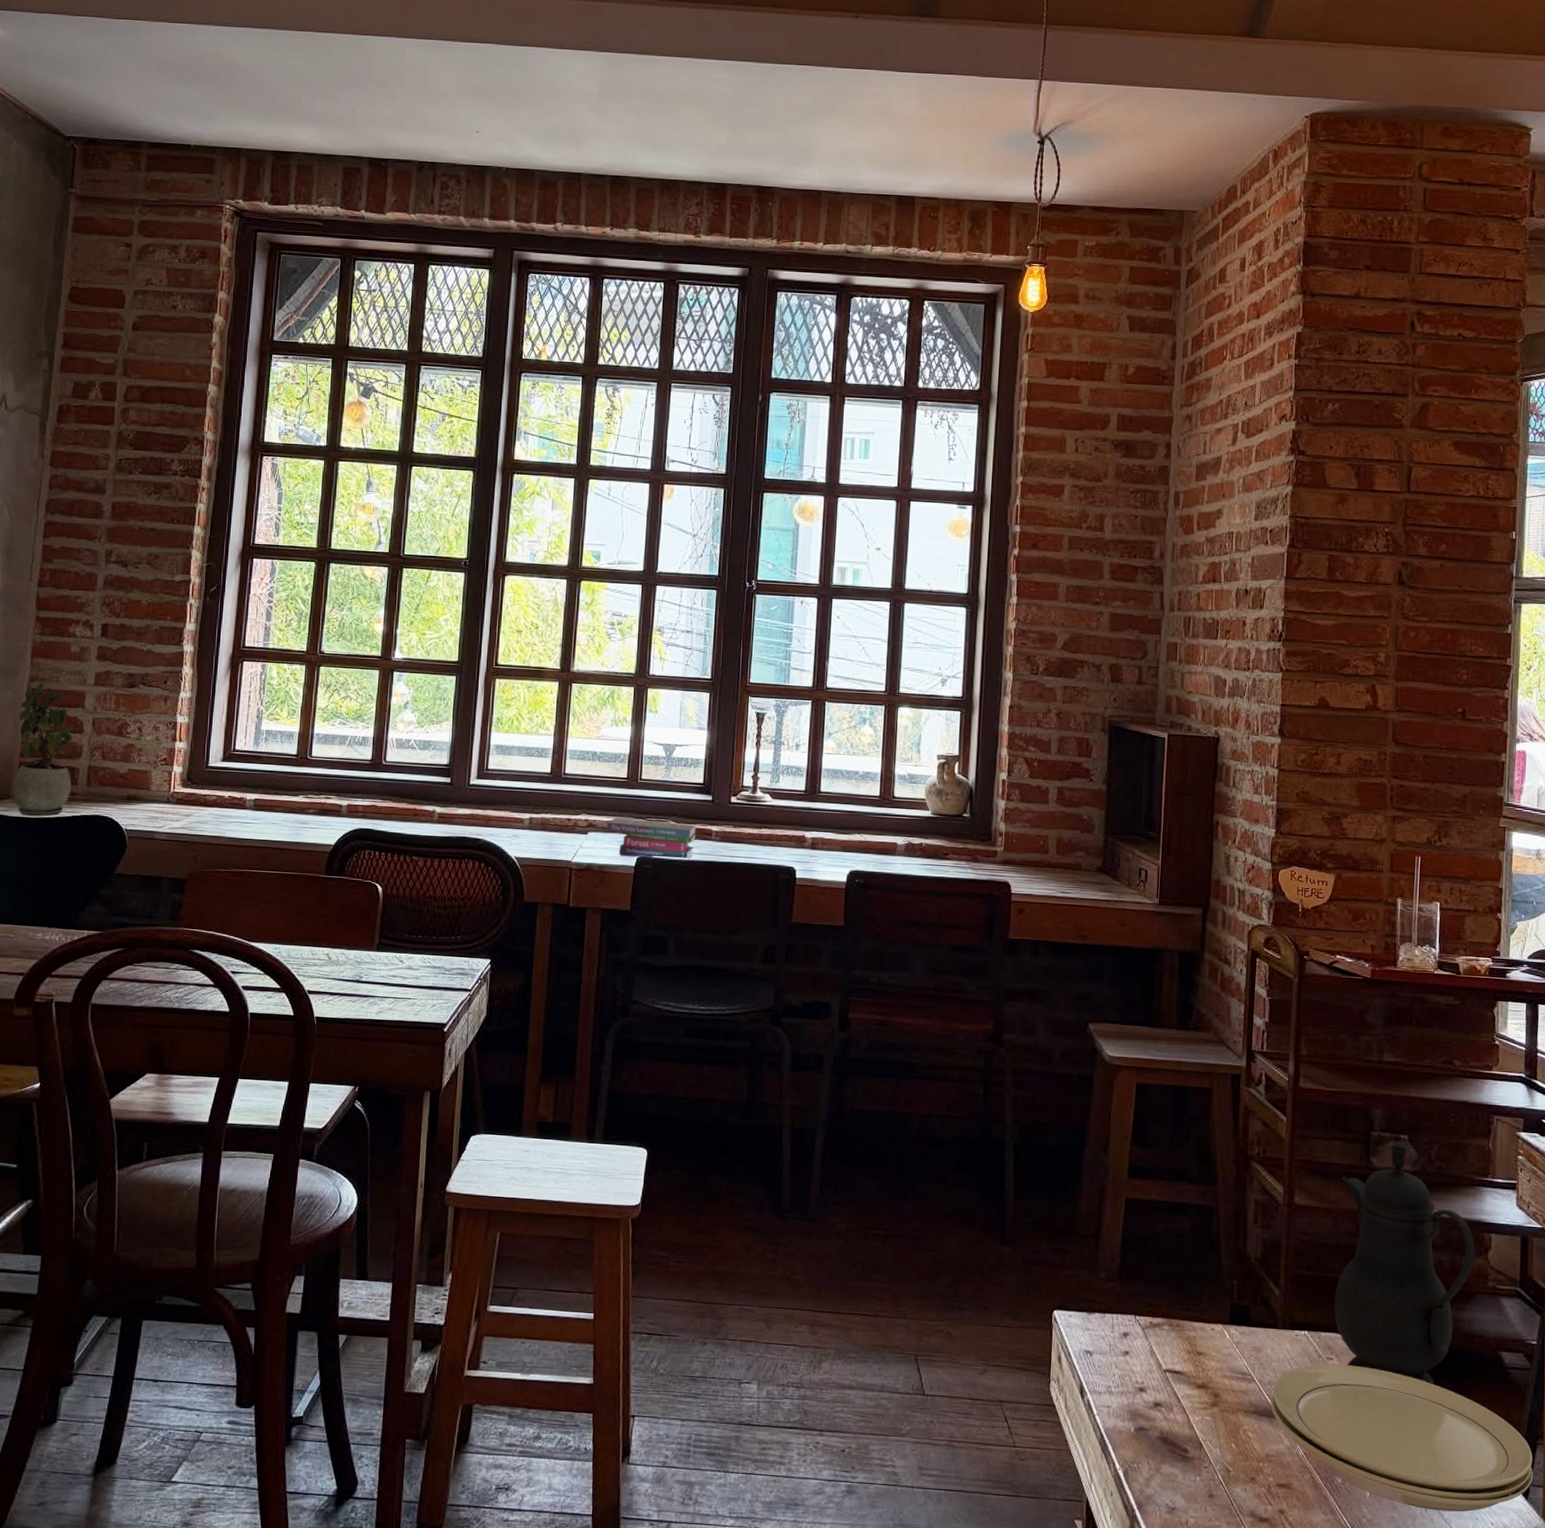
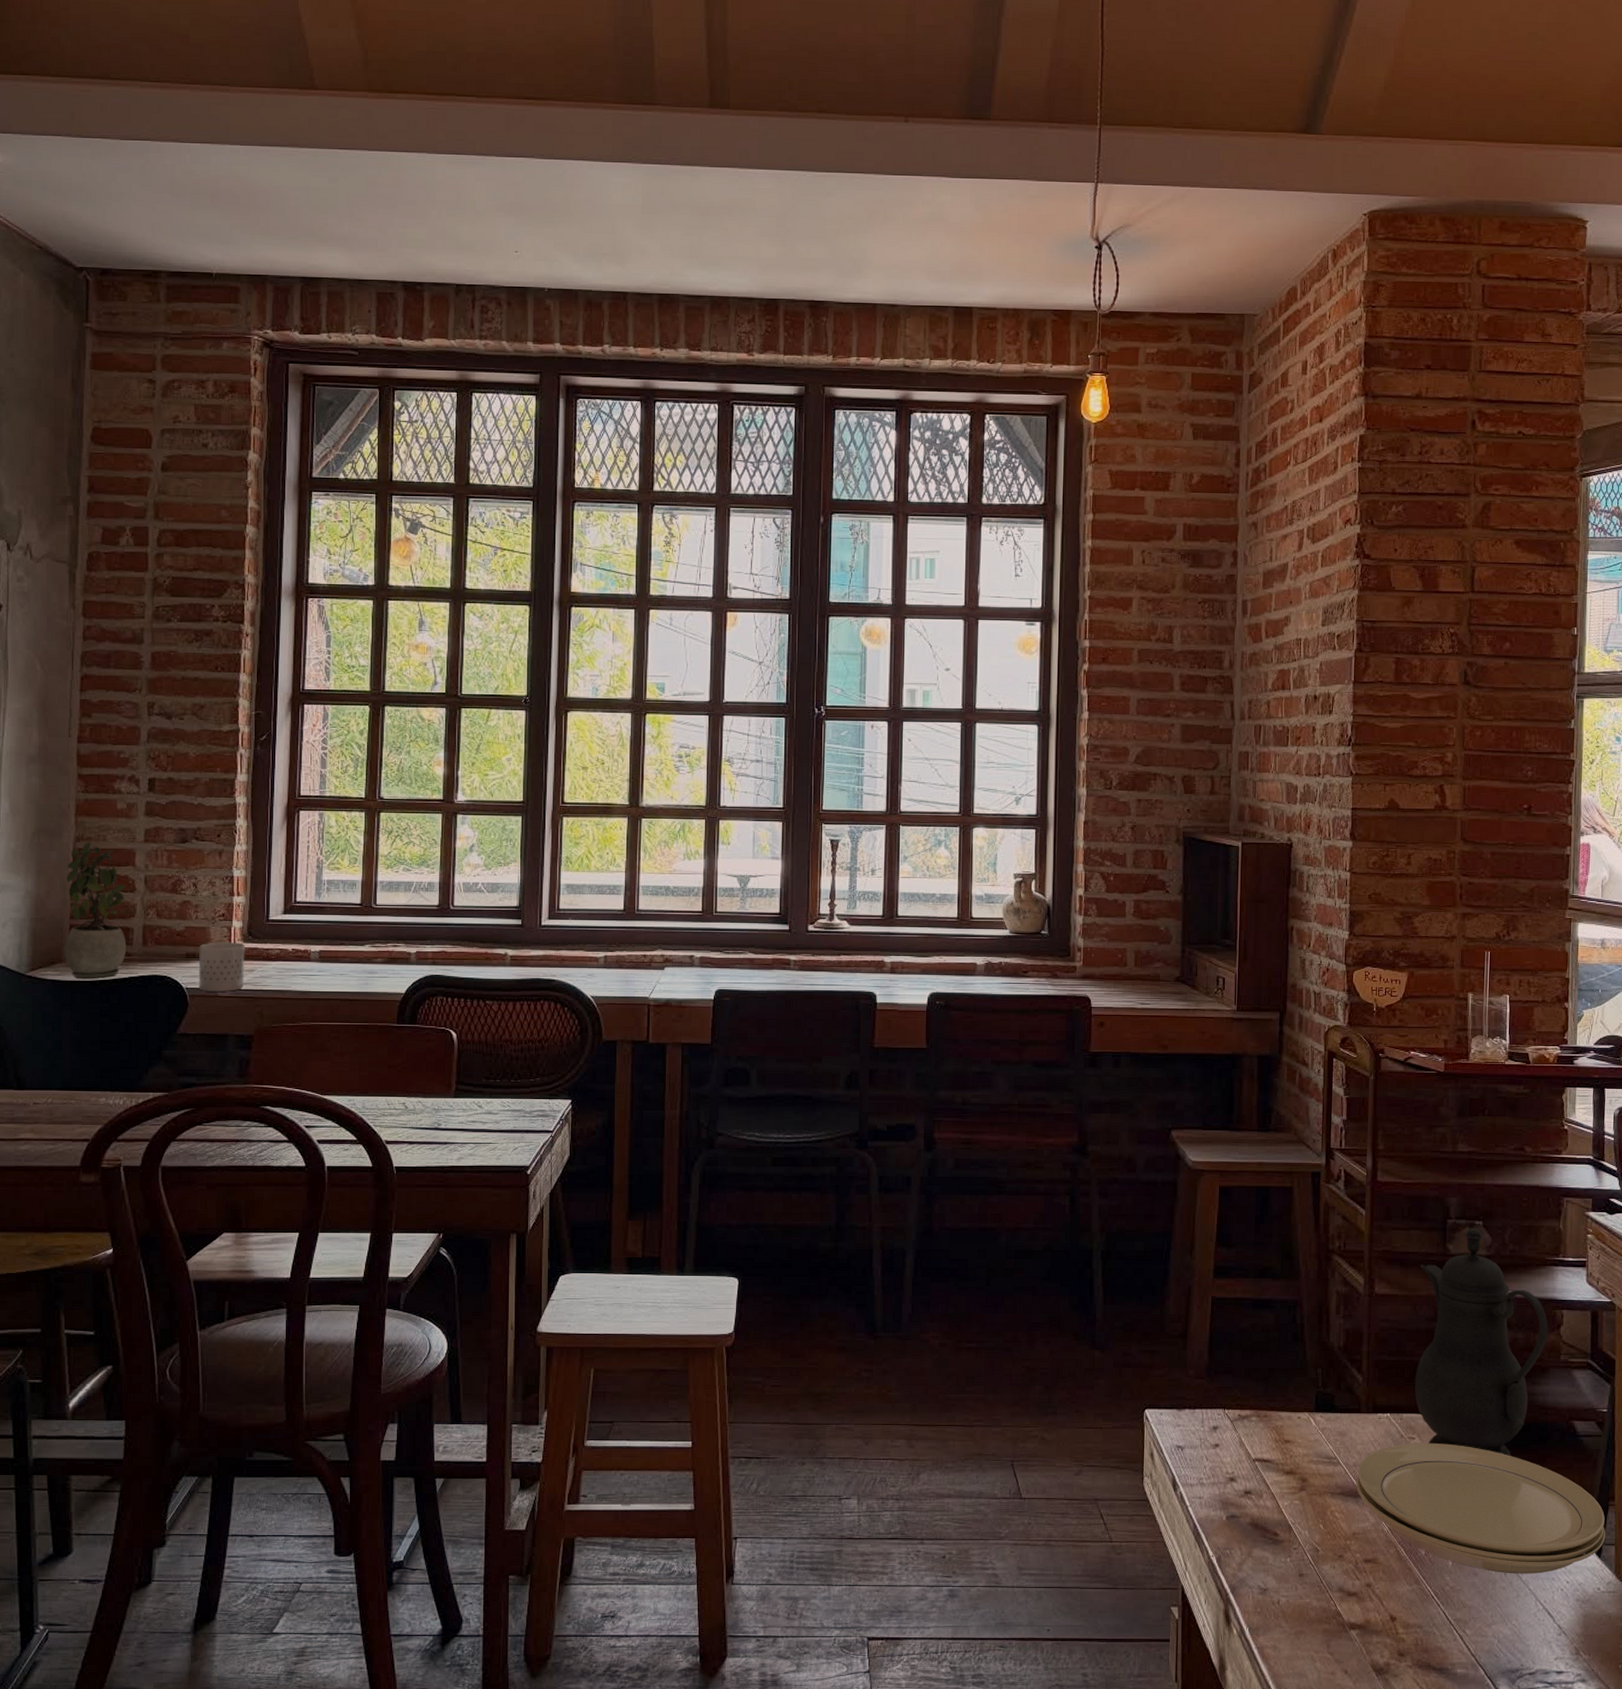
mug: none [137,786,184,835] -> present [198,942,245,992]
books: present [607,817,696,860] -> none [683,952,774,991]

